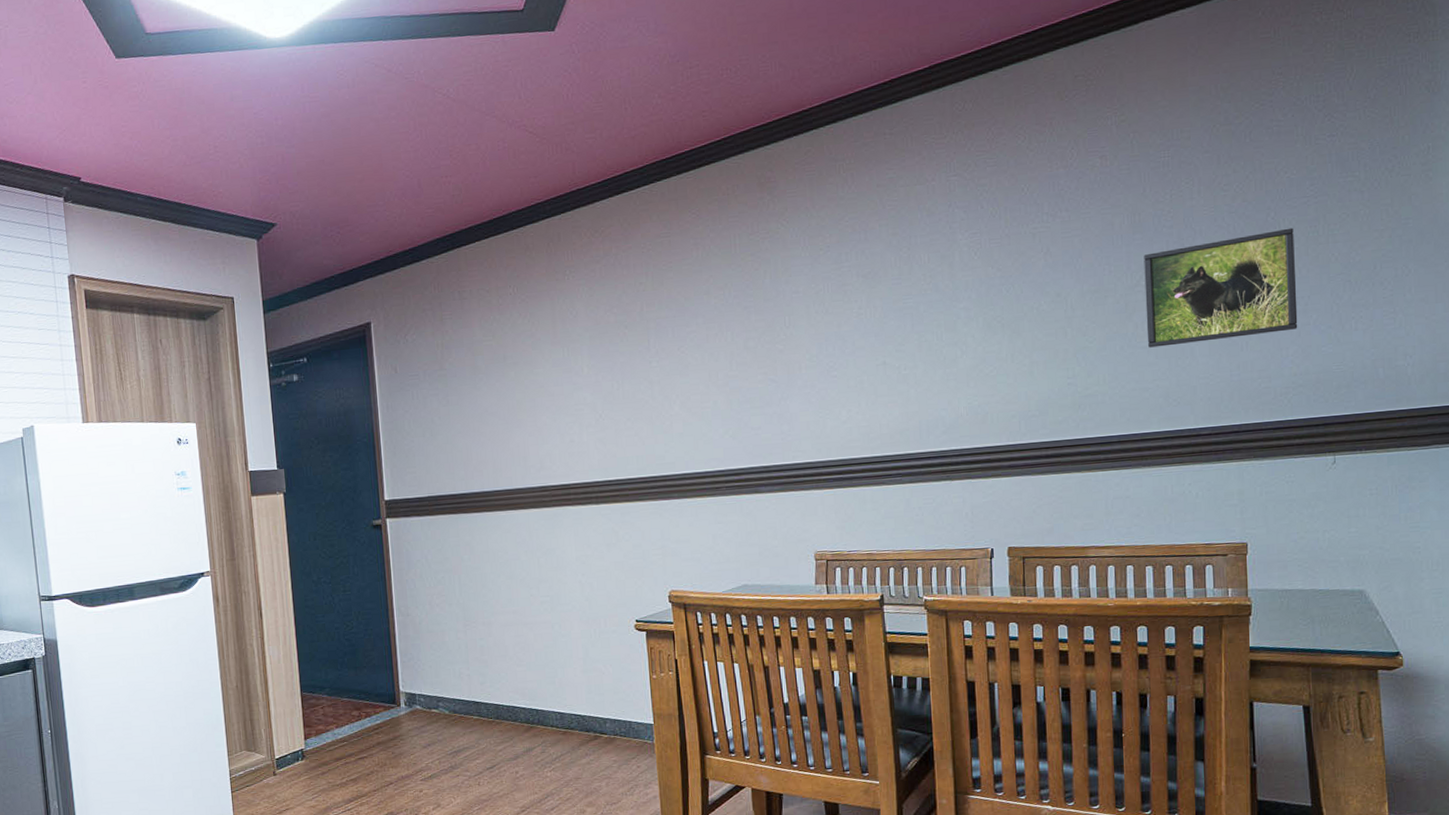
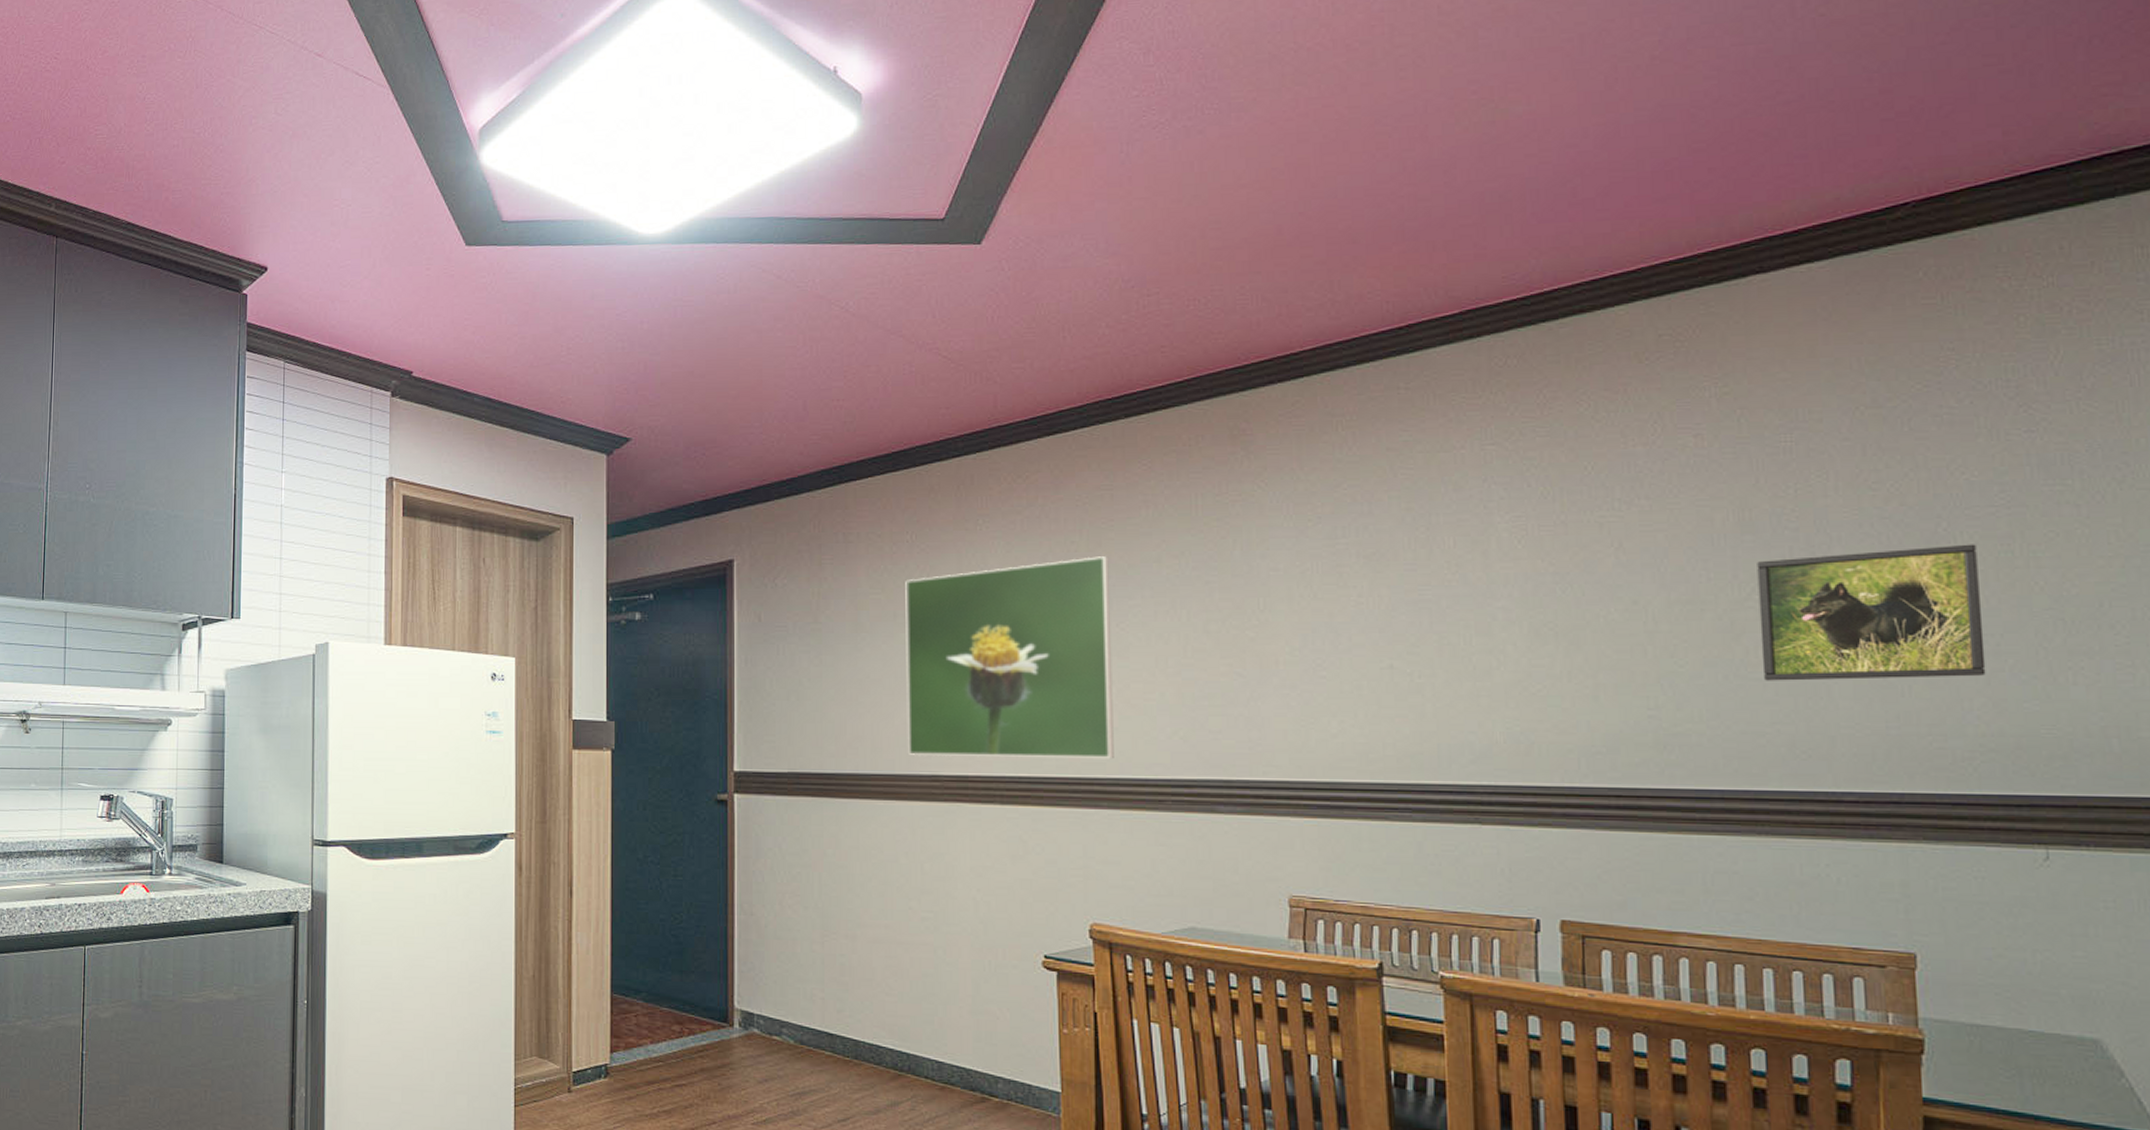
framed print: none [511,293,681,472] -> present [905,556,1114,759]

